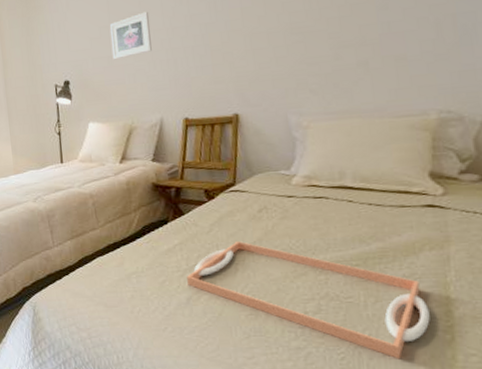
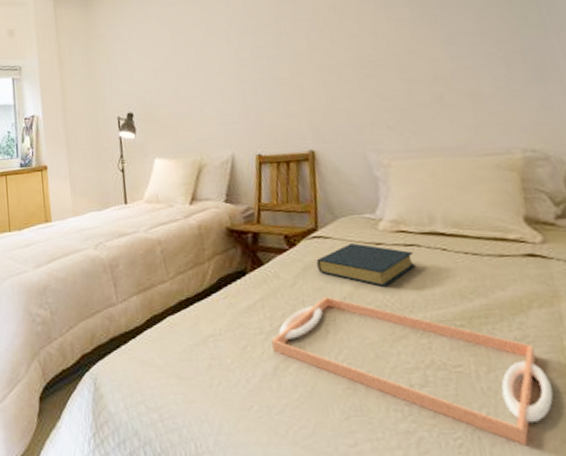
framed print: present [109,11,152,60] -> none [173,42,219,92]
hardback book: none [232,196,323,233] -> present [316,243,417,287]

